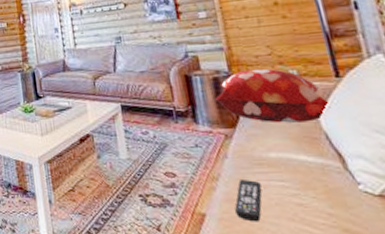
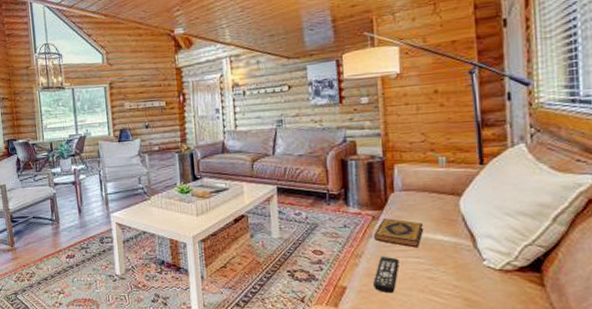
decorative pillow: present [216,68,331,123] -> none [368,154,471,206]
hardback book: none [228,137,284,170] -> present [373,218,424,248]

